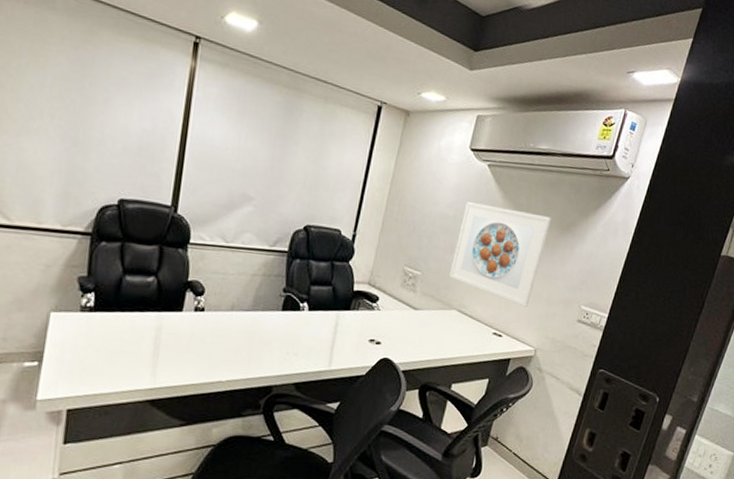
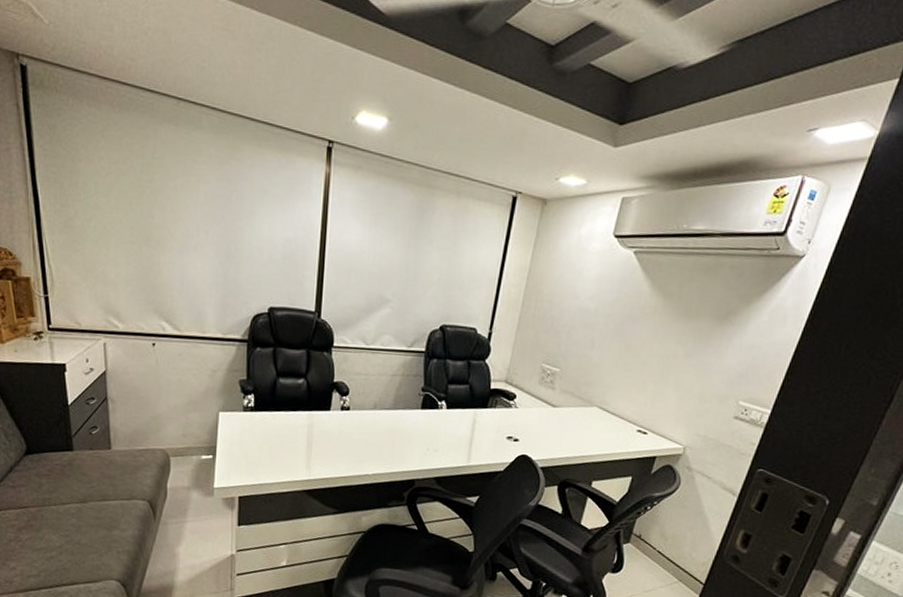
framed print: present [449,202,551,307] -> none [590,293,706,403]

